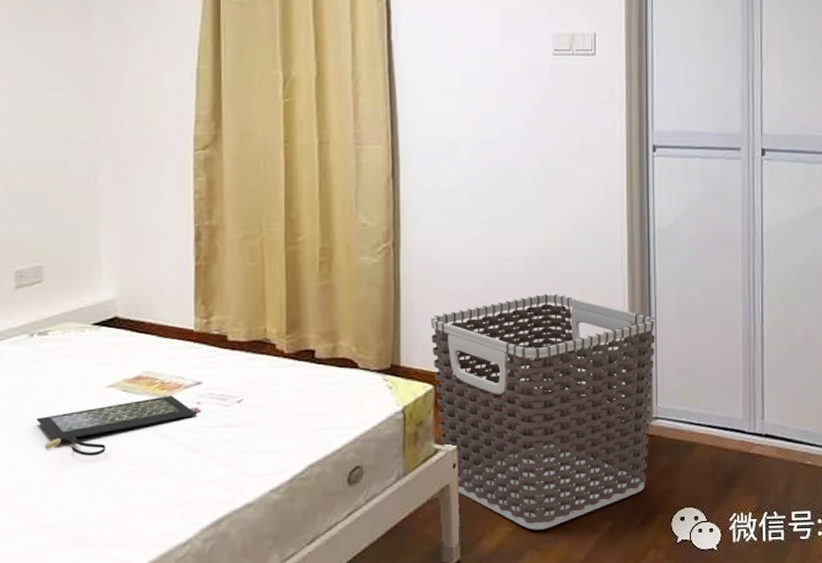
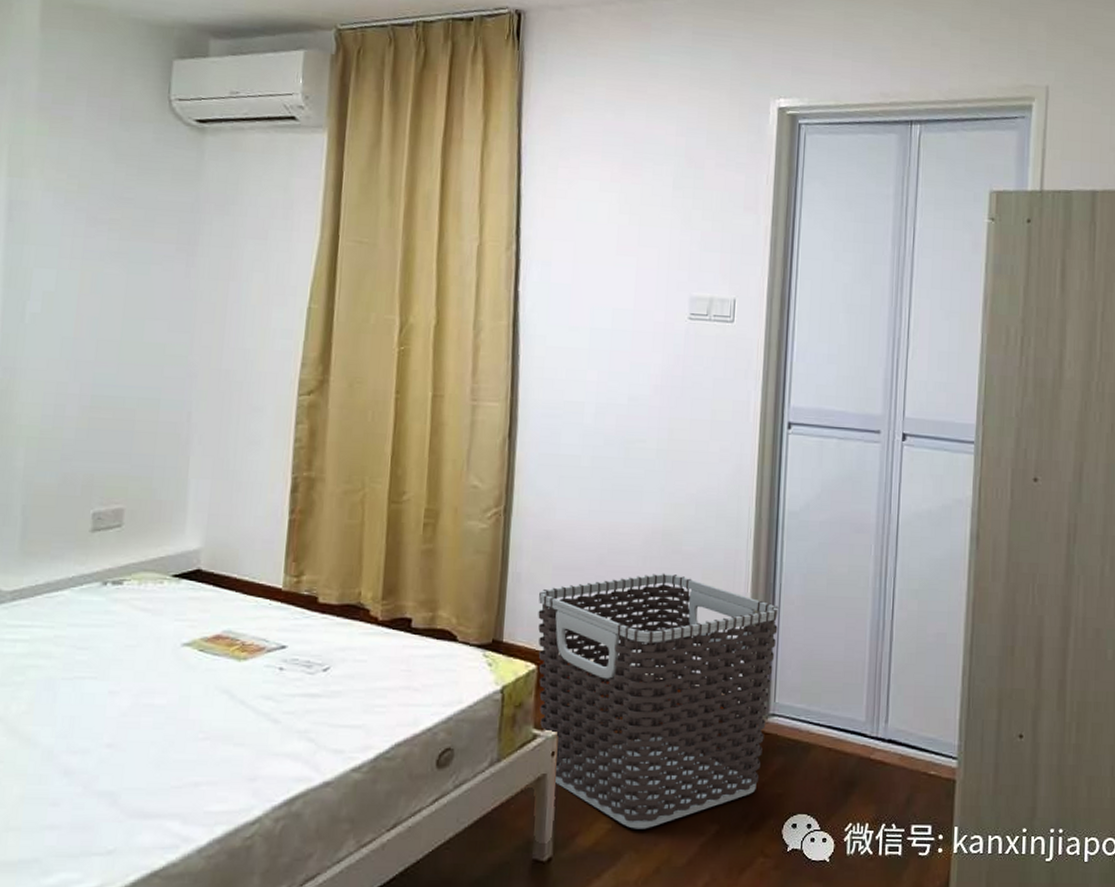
clutch bag: present [36,395,202,456] -> none [102,658,284,720]

